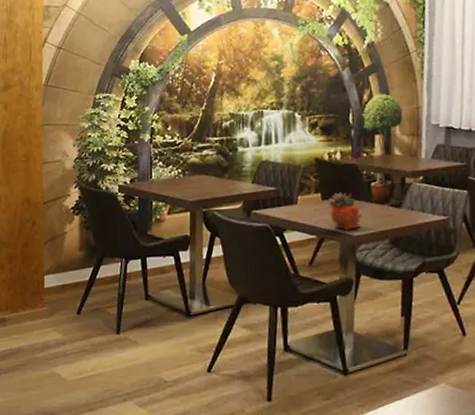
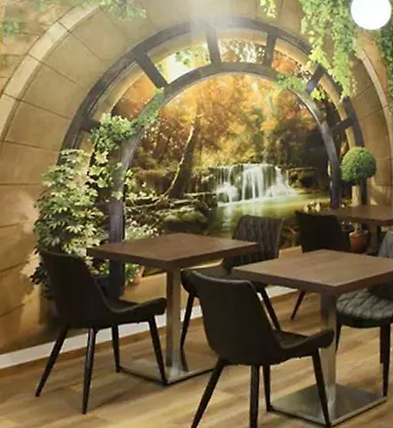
succulent planter: present [329,192,363,230] -> none [309,243,342,281]

